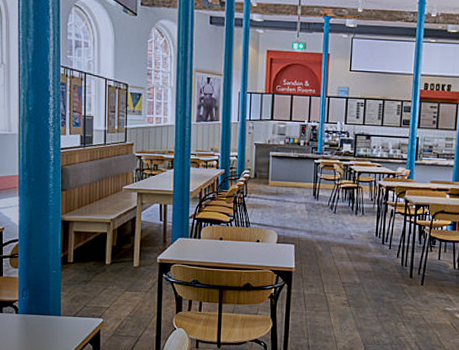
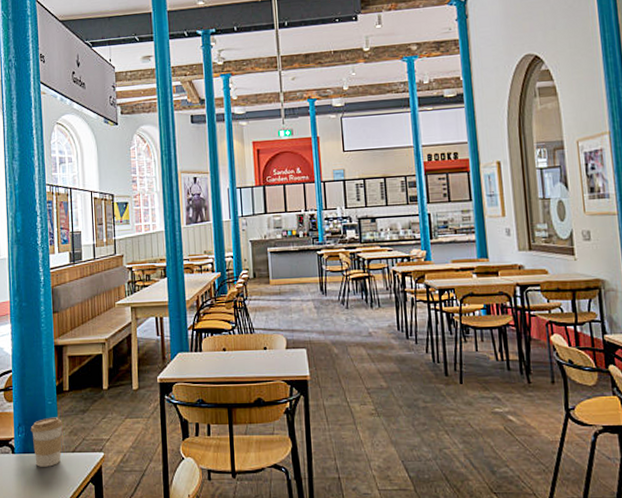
coffee cup: none [34,284,65,328] -> present [30,417,62,467]

